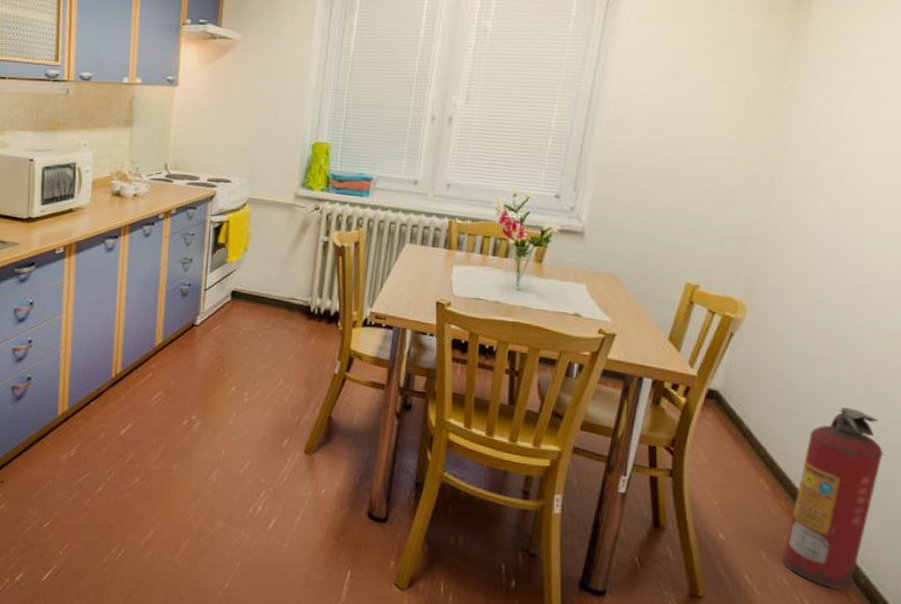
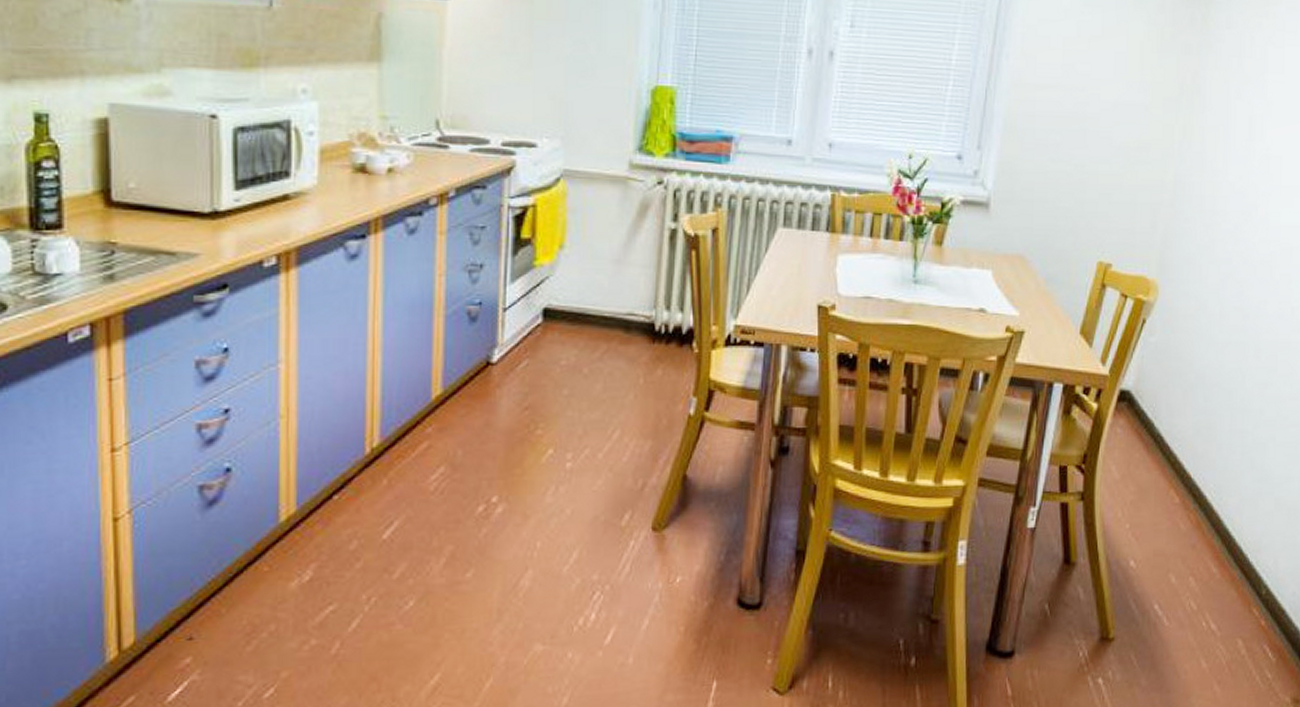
fire extinguisher: present [781,406,883,590] -> none [1189,396,1284,606]

